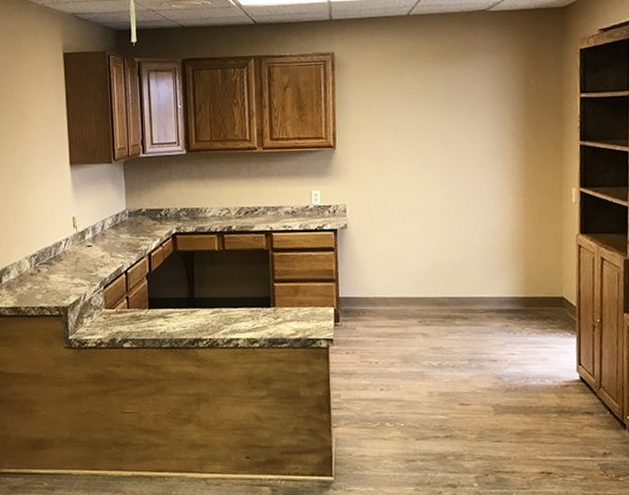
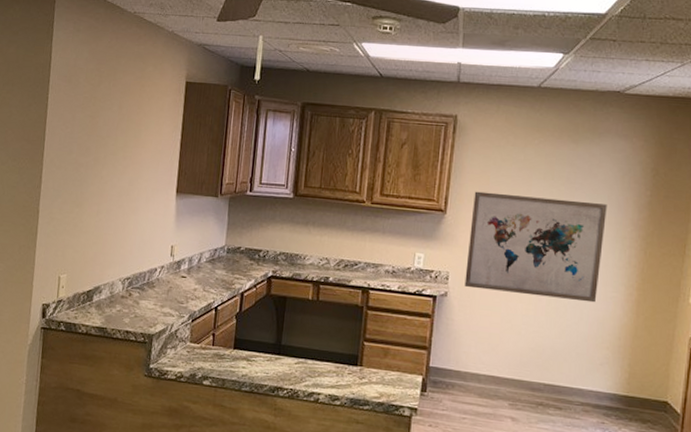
wall art: none [360,120,487,217] -> present [464,191,607,303]

